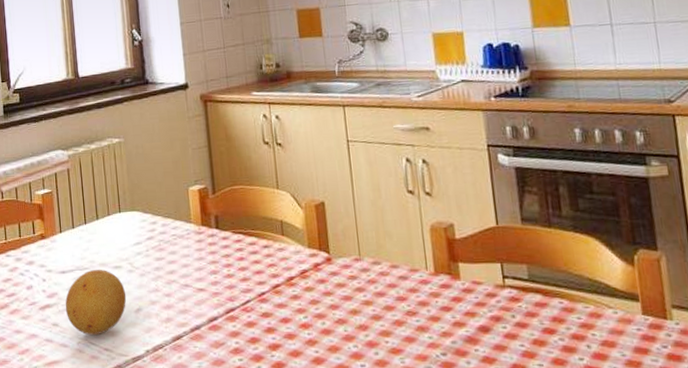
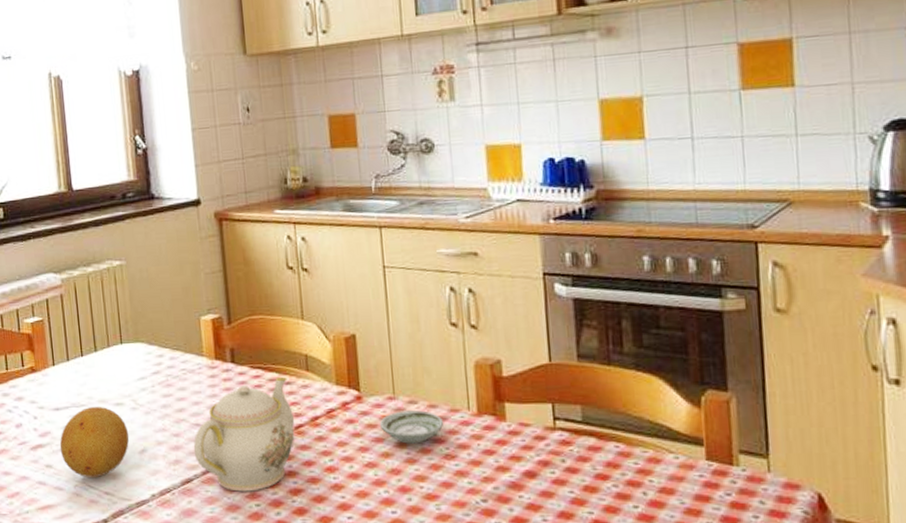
teapot: none [183,241,273,347] -> present [193,377,295,492]
saucer: none [348,270,405,302] -> present [380,410,444,444]

